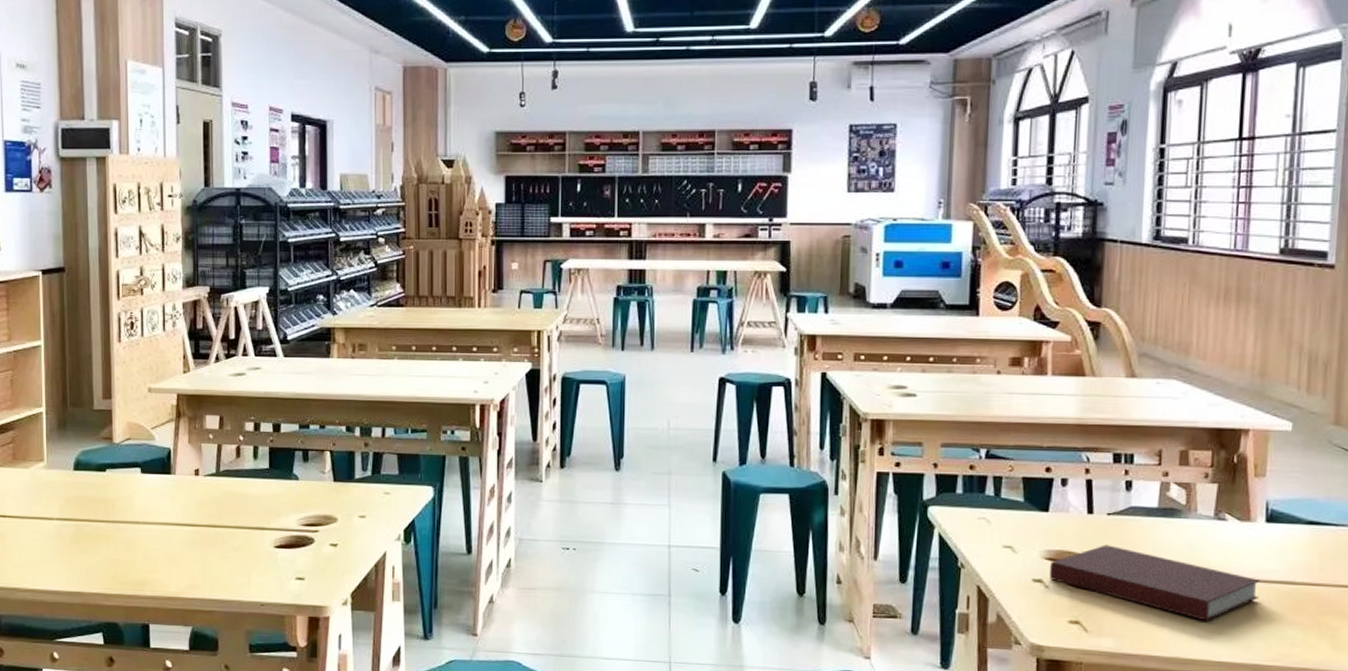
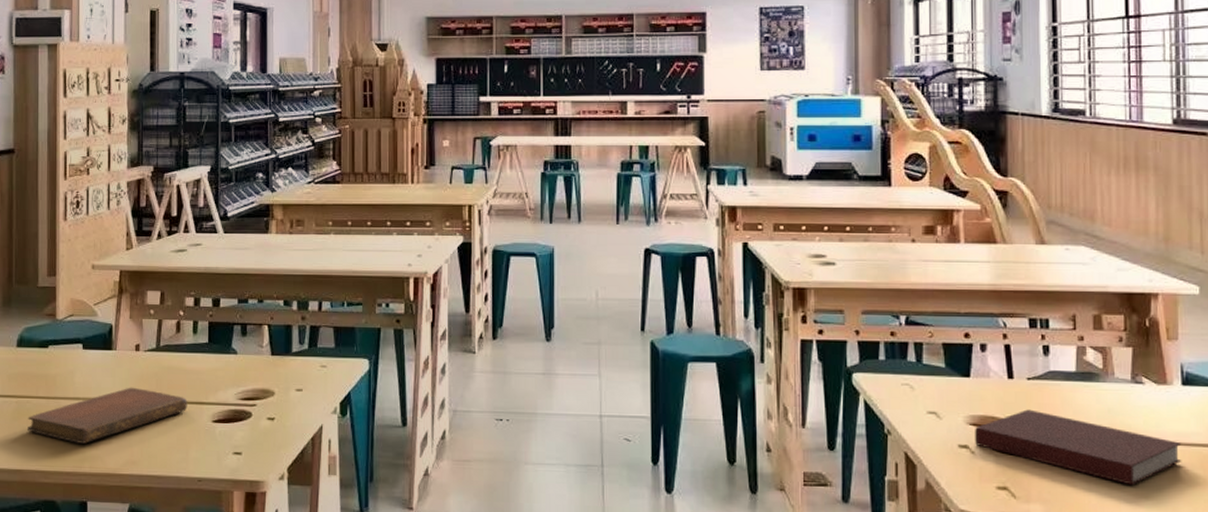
notebook: none [87,511,249,567] -> present [28,387,188,444]

